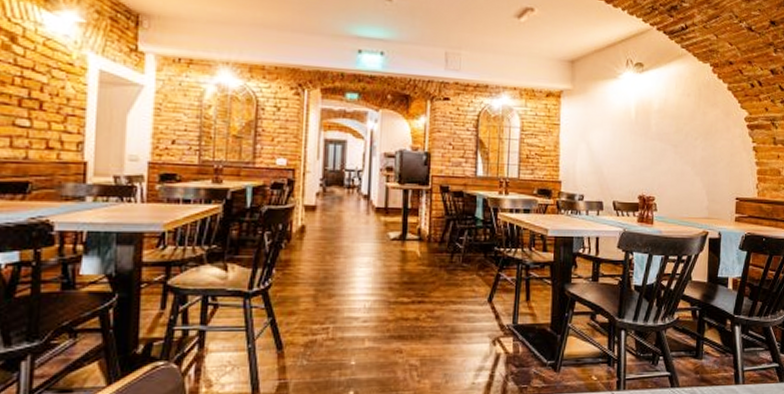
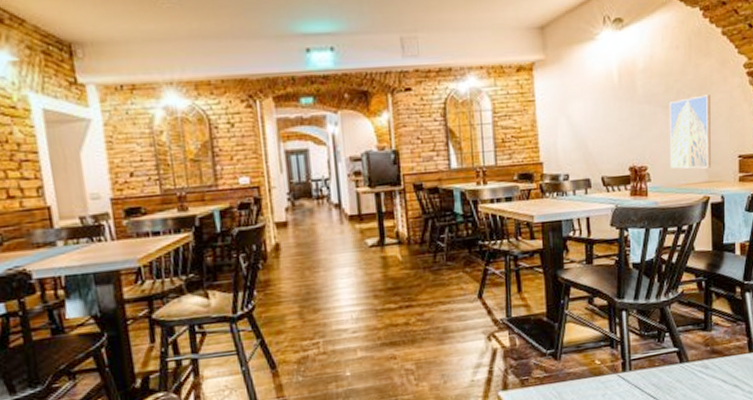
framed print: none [676,140,714,206] -> present [670,94,711,169]

